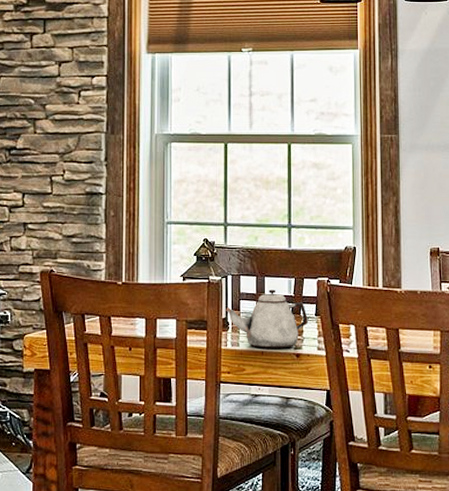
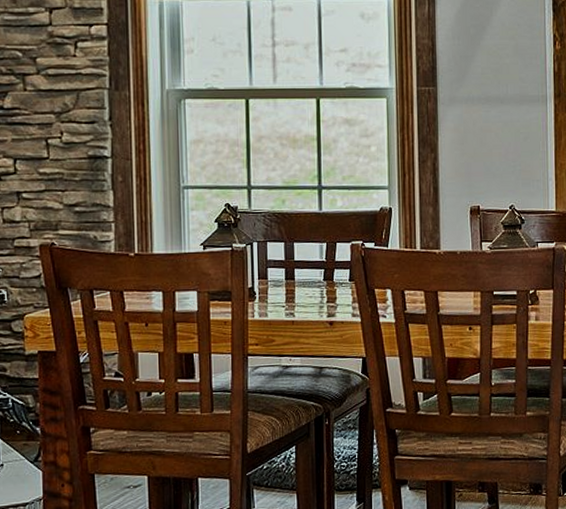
teapot: present [226,289,308,349] -> none [252,255,341,318]

